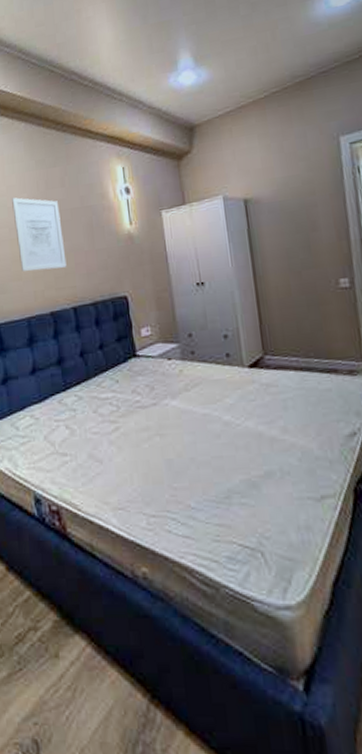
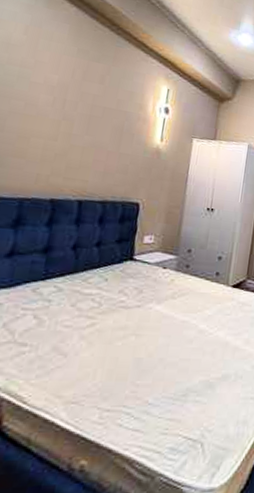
wall art: present [12,197,67,271] -> none [28,74,92,160]

